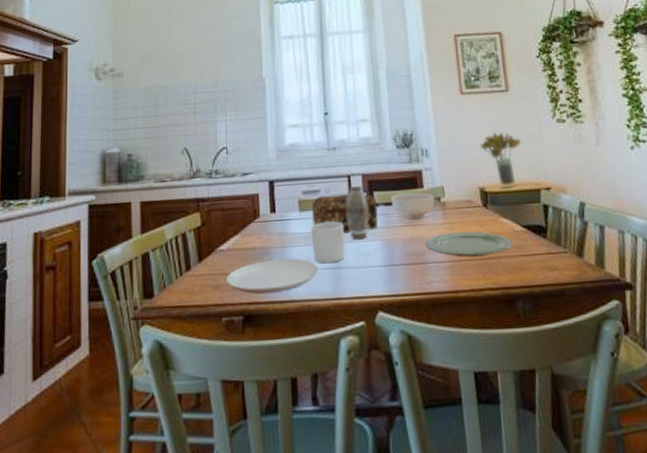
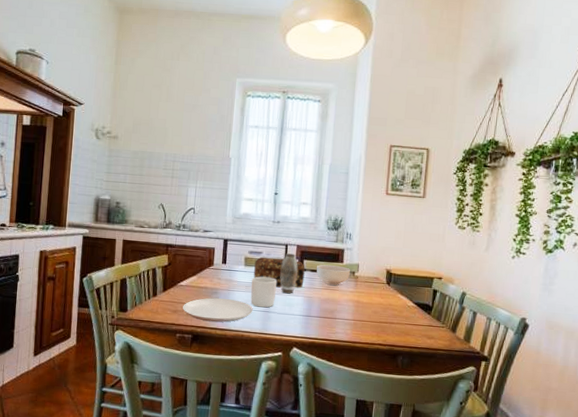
plate: present [424,231,514,257] -> none [336,299,405,320]
flower bouquet: present [480,132,525,189] -> none [393,229,429,273]

